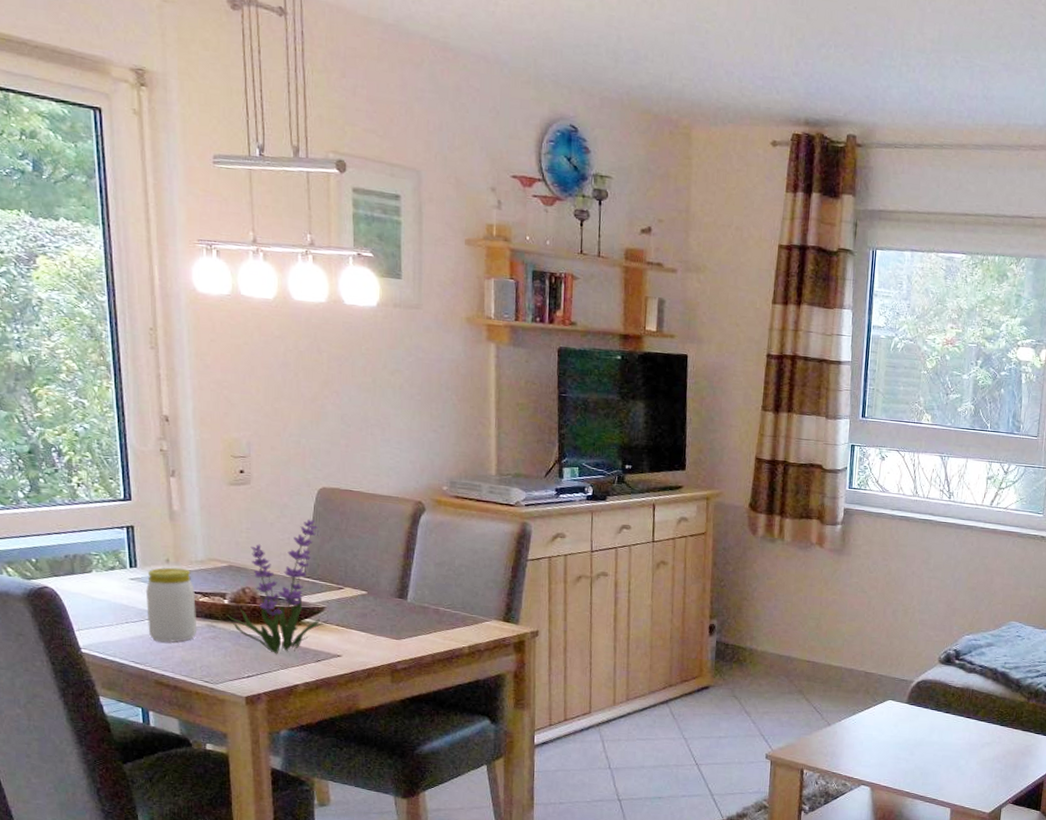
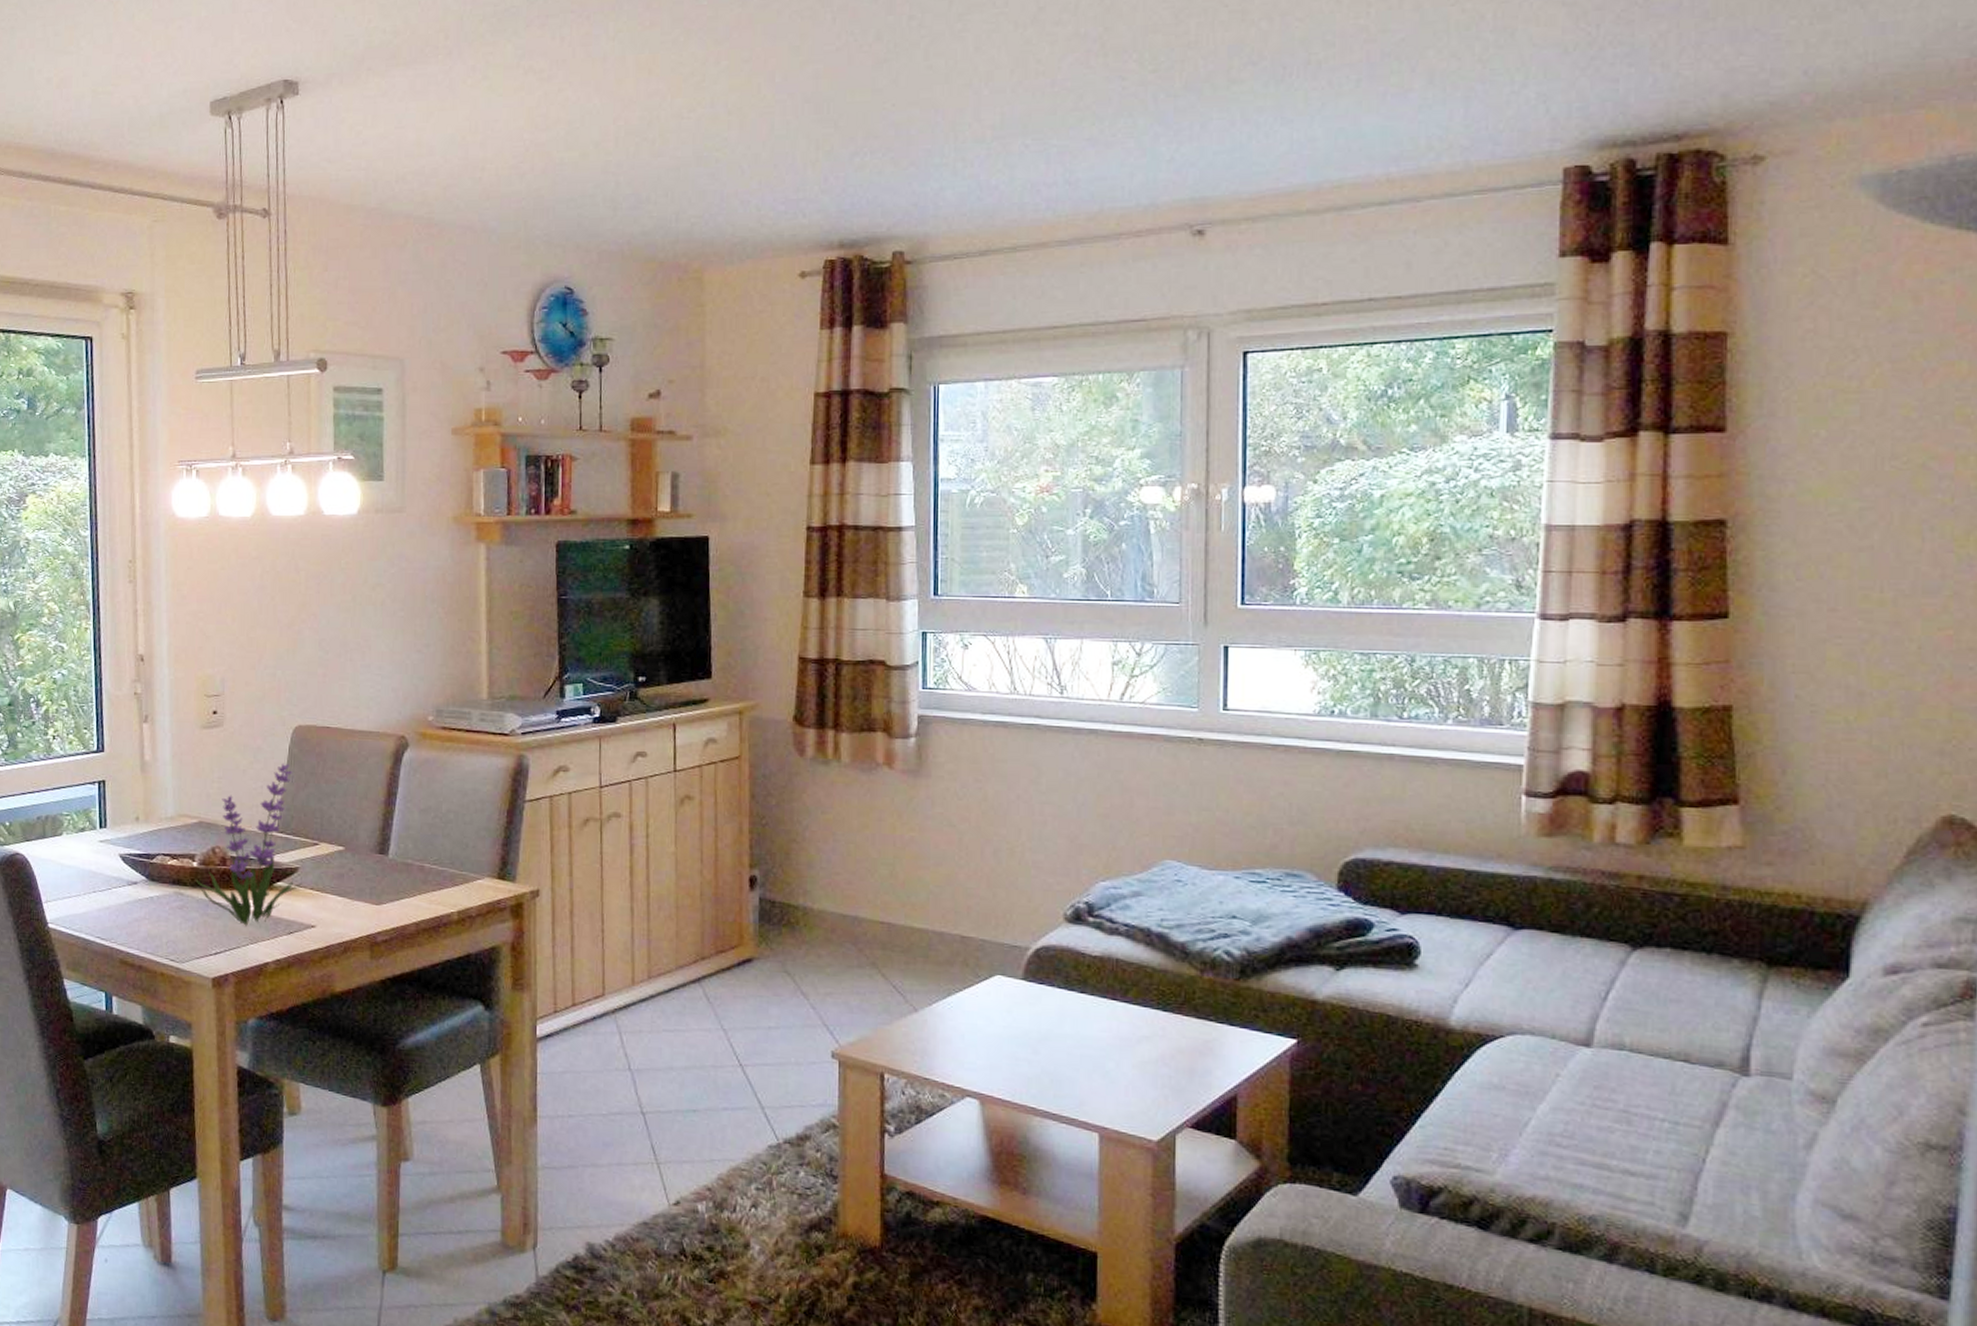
jar: present [146,567,197,642] -> none [114,826,165,914]

